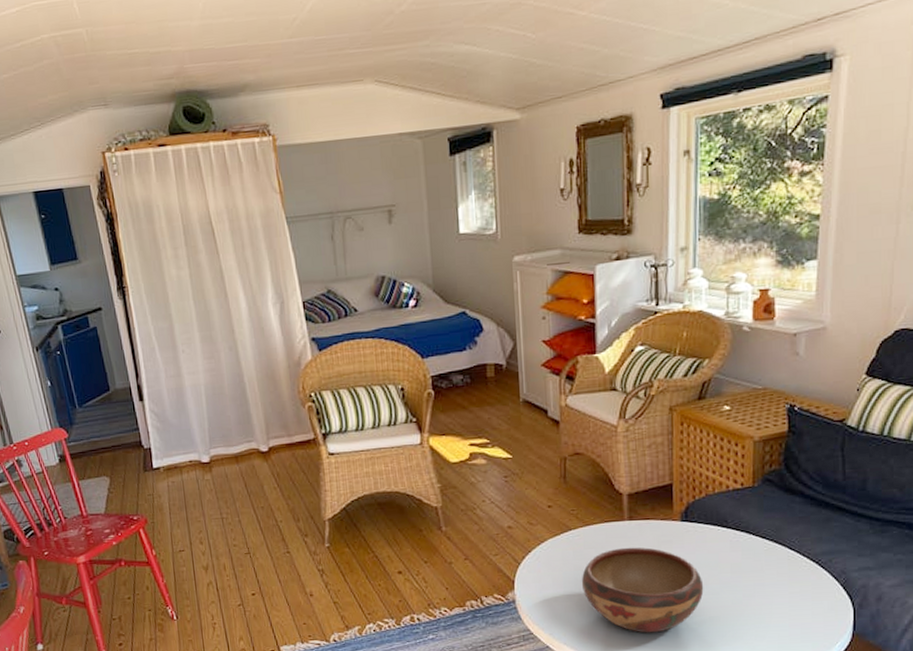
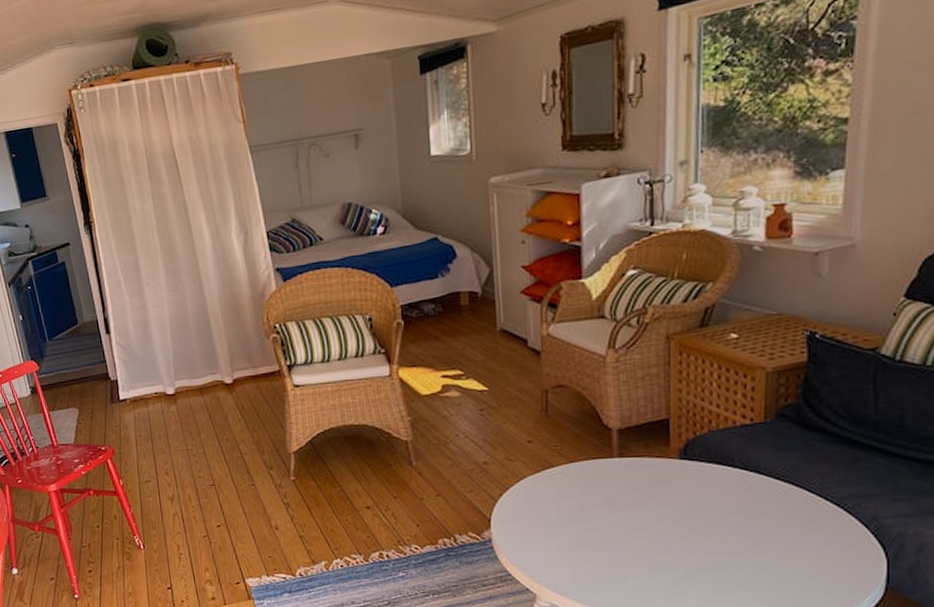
decorative bowl: present [581,547,704,633] -> none [564,486,706,579]

